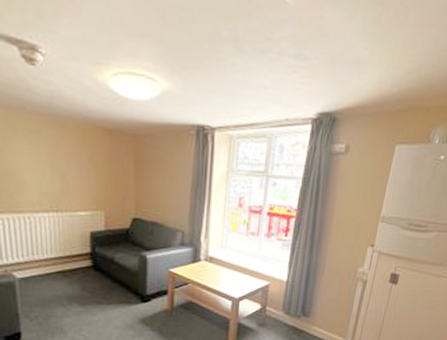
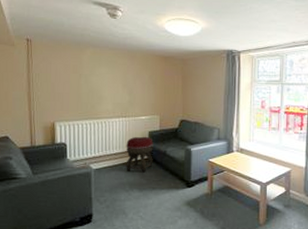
footstool: none [60,238,97,284] -> present [126,136,153,173]

